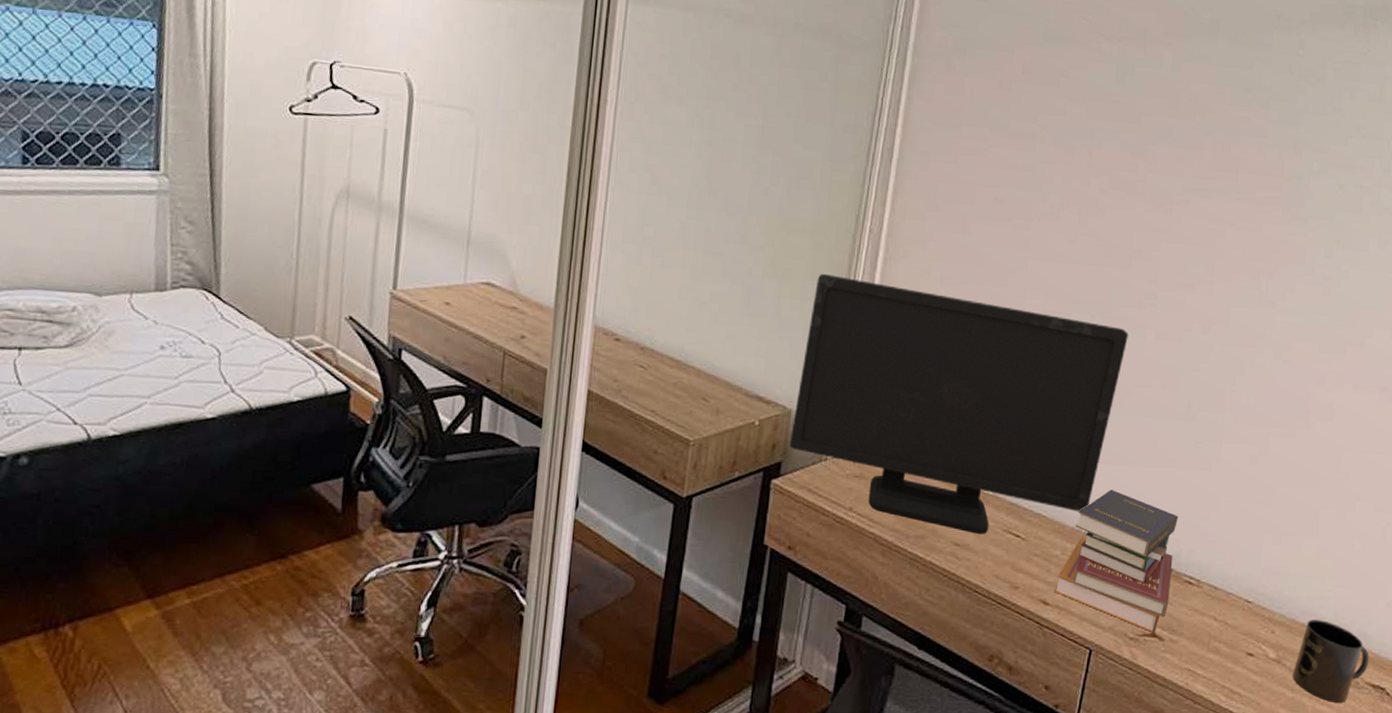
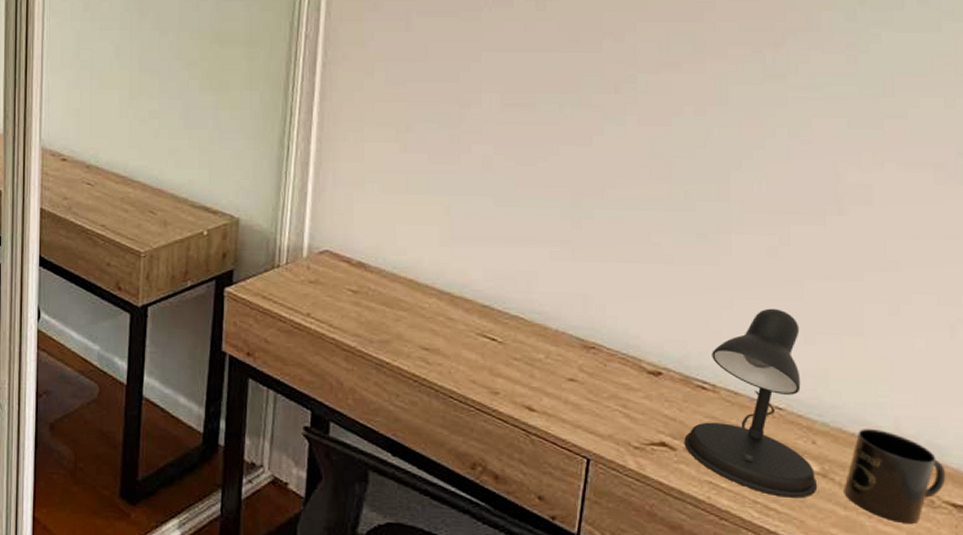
computer monitor: present [790,273,1128,534] -> none [240,82,605,338]
books: present [1055,489,1179,634] -> none [541,288,683,443]
desk lamp: none [1171,511,1273,683] -> present [684,308,818,498]

